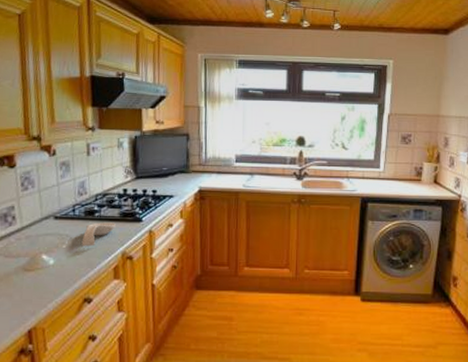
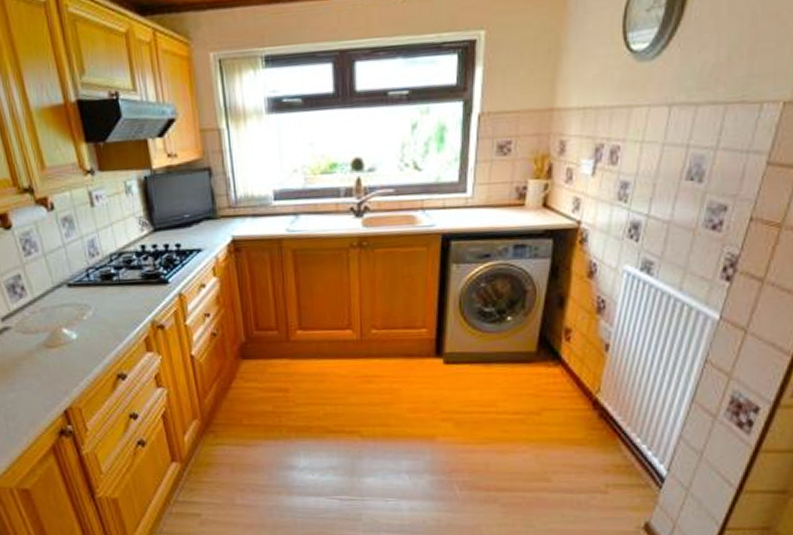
spoon rest: present [81,222,116,246] -> none [103,287,139,317]

